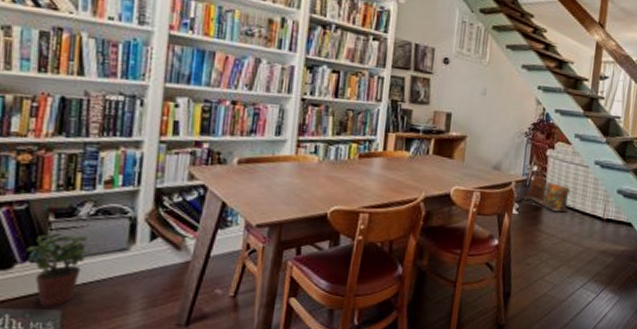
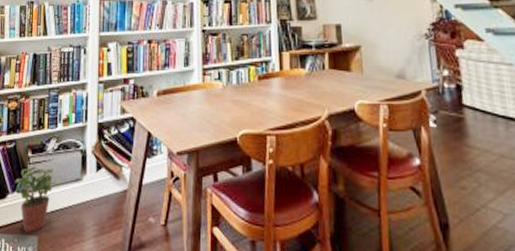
bag: present [521,175,571,212] -> none [436,81,500,120]

